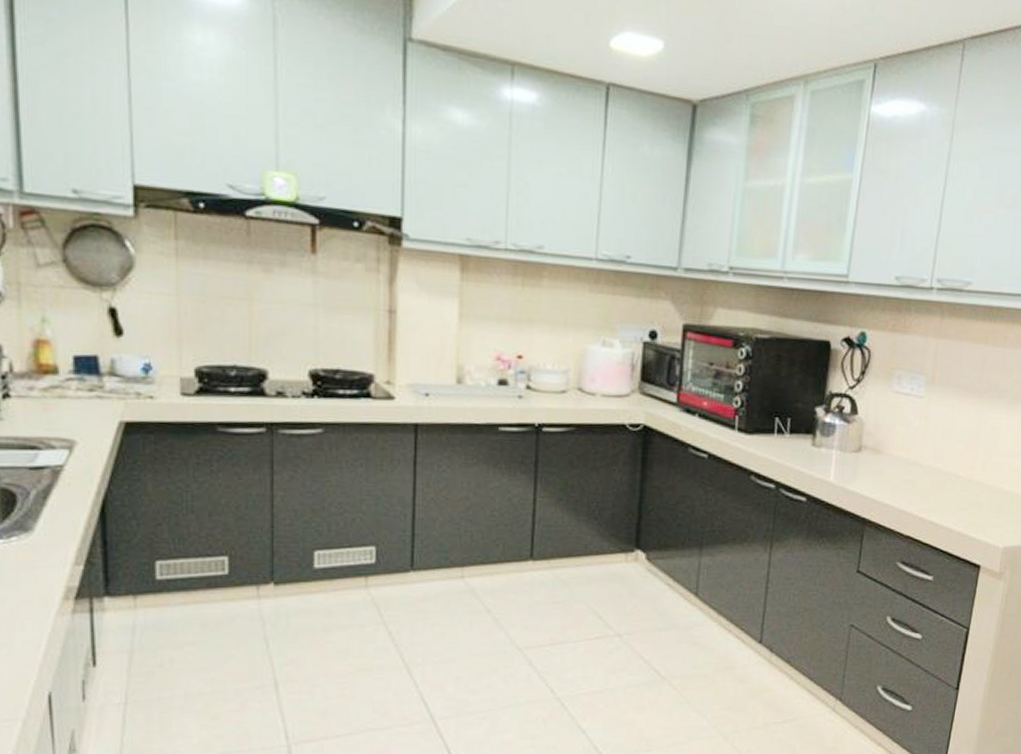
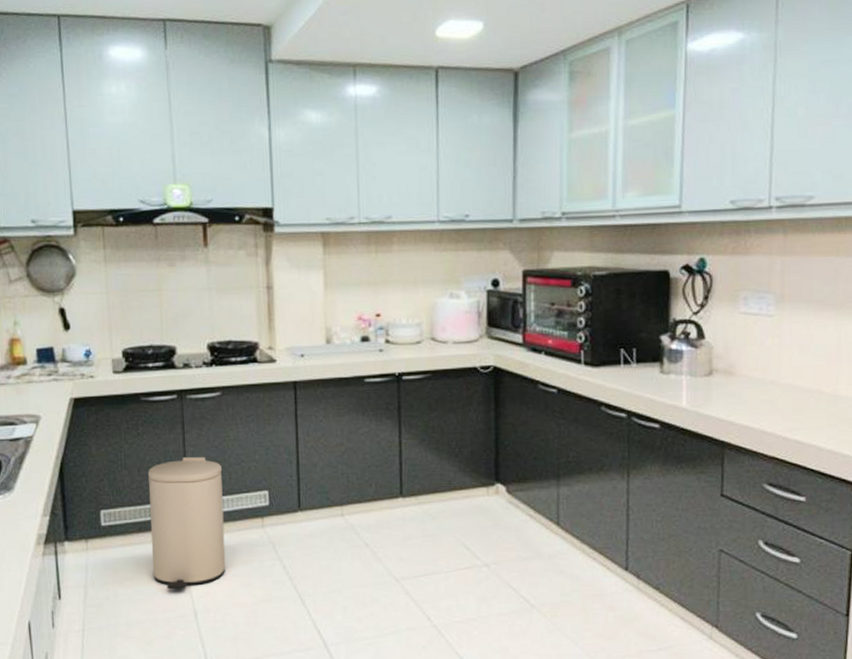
pedal bin: none [222,502,320,657] -> present [147,456,226,590]

